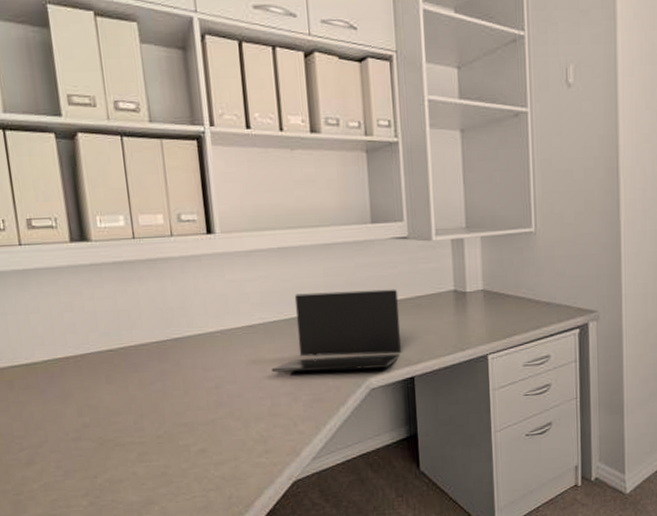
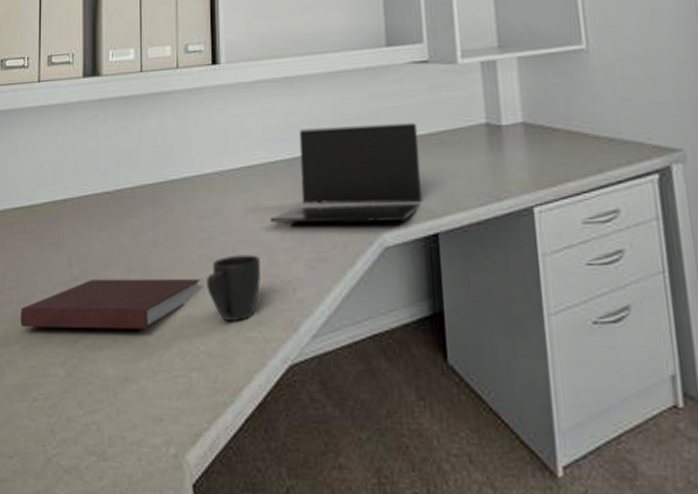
notebook: none [34,420,211,470] -> present [20,278,201,329]
mug: none [215,398,266,452] -> present [205,254,261,321]

